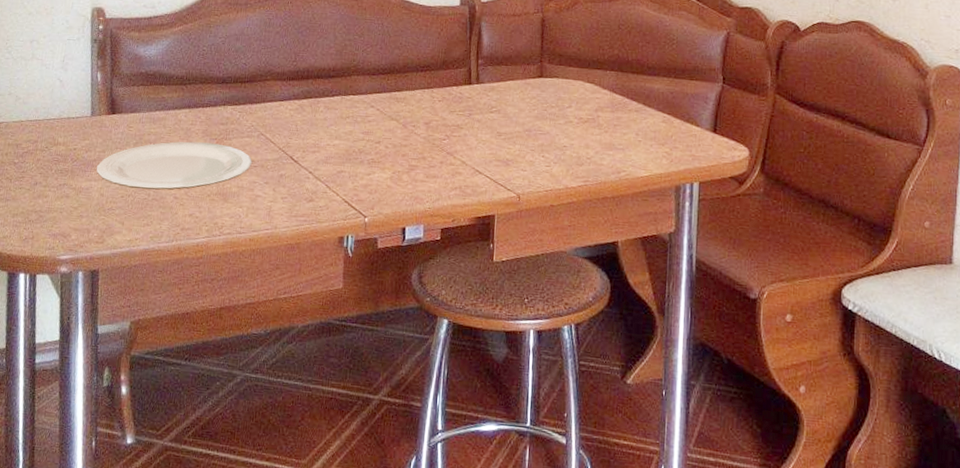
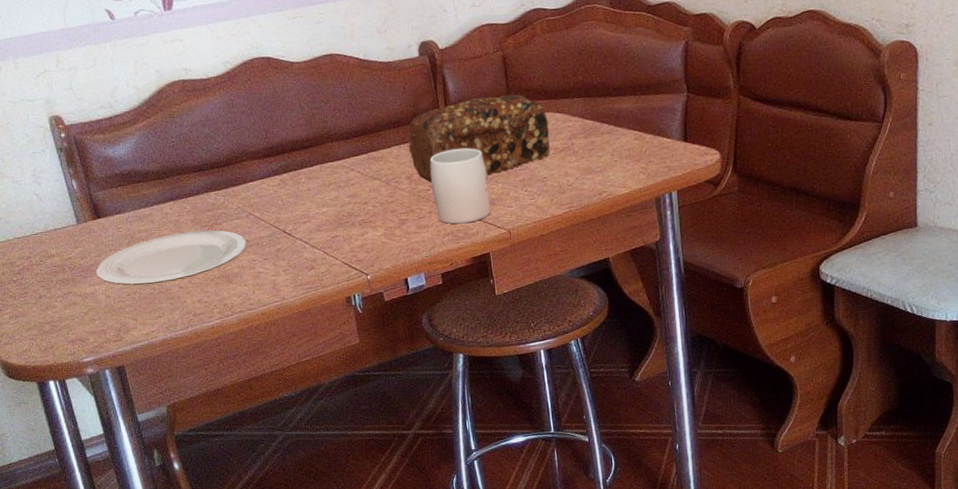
bread loaf: none [432,54,577,134] -> present [408,93,550,183]
mug: none [447,101,507,180] -> present [429,147,491,224]

